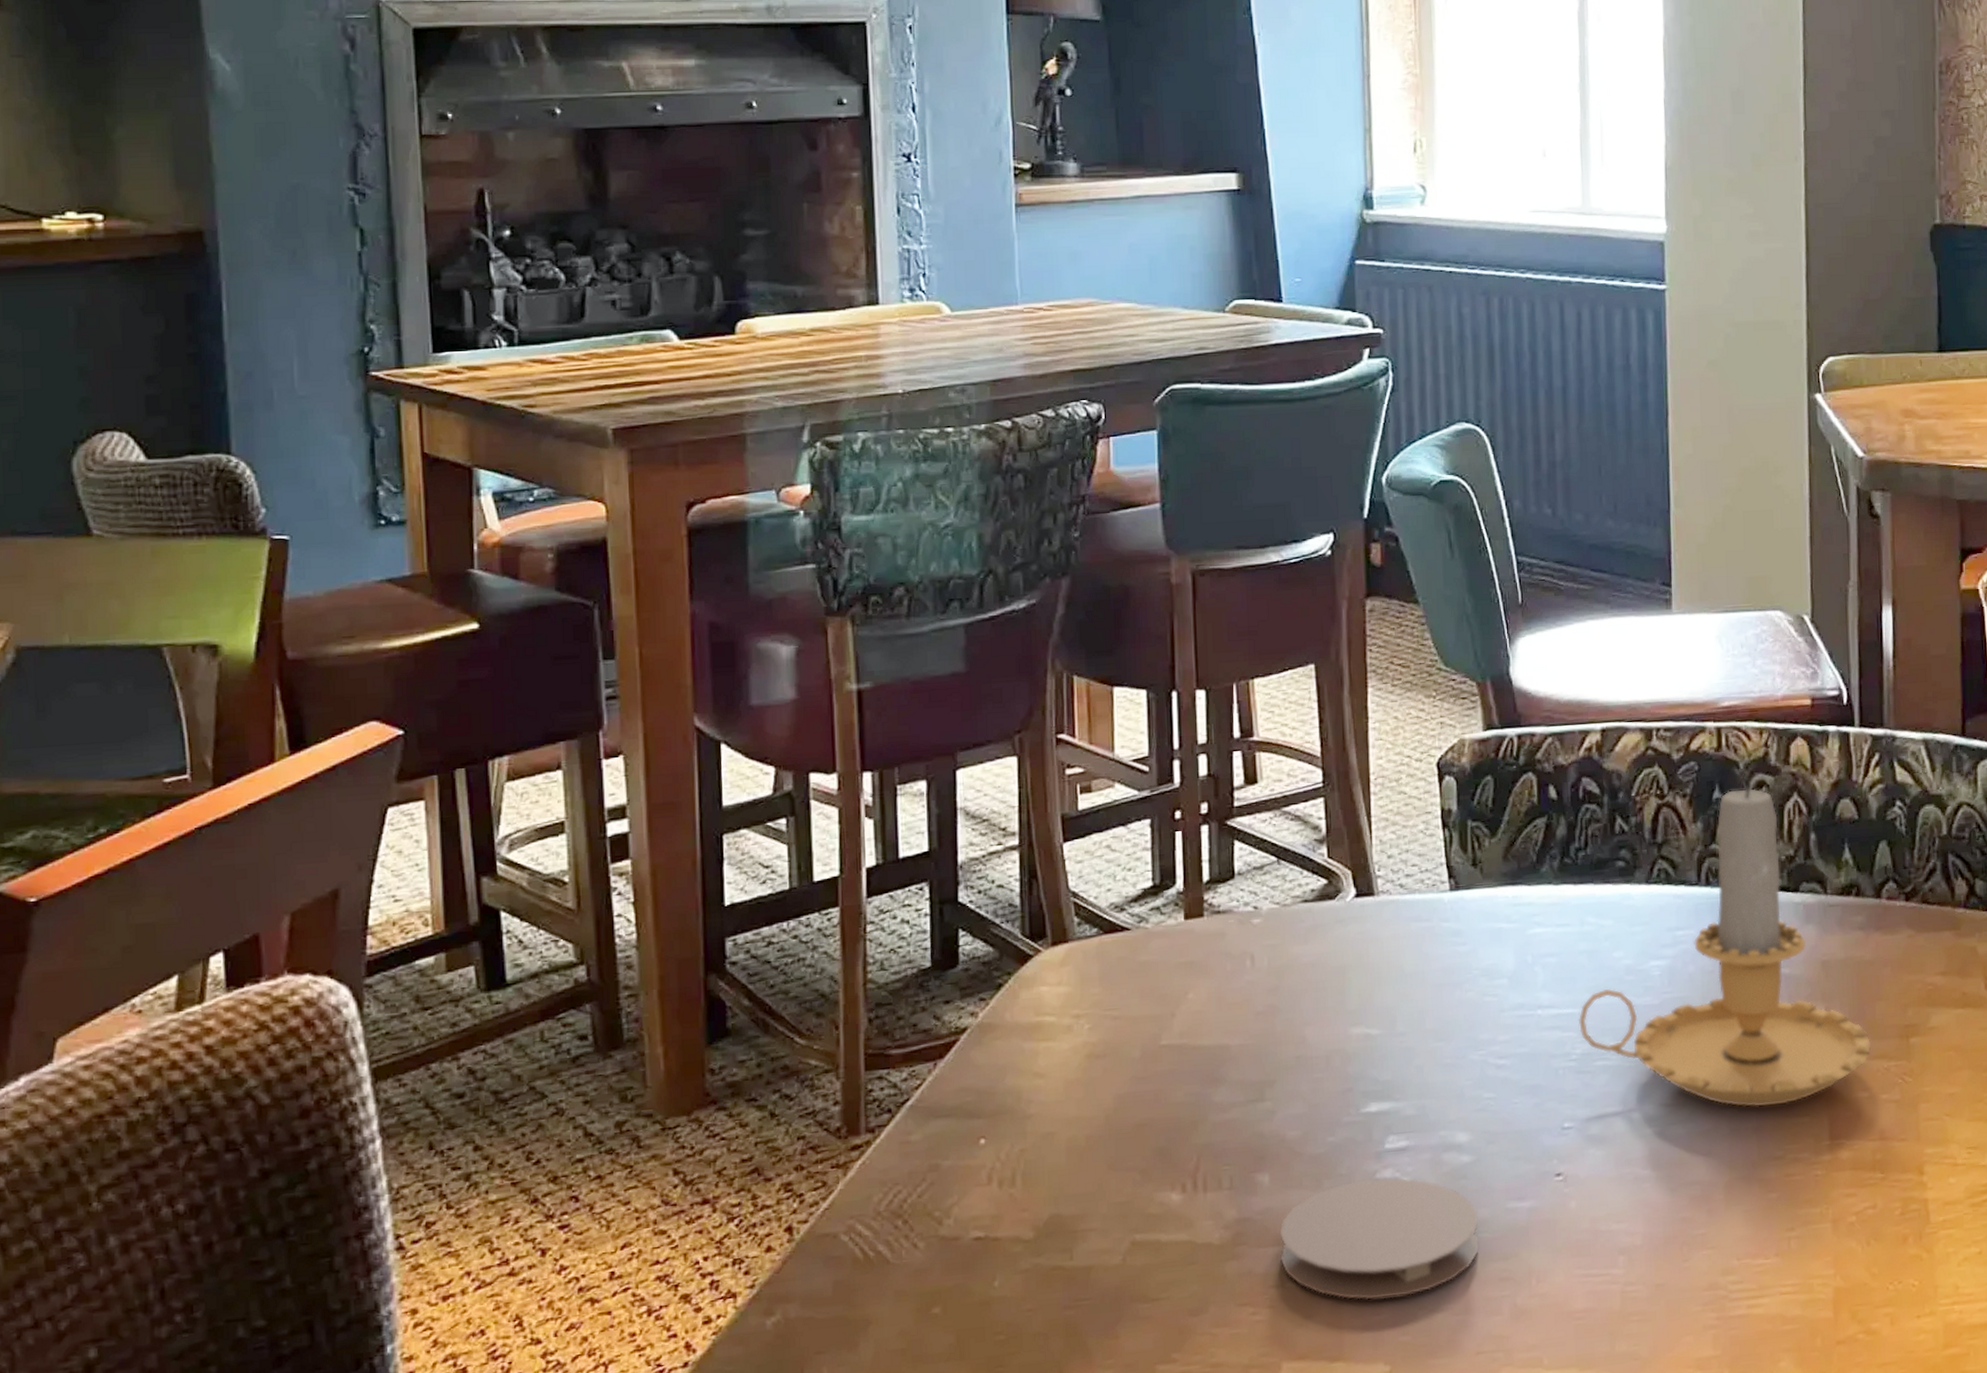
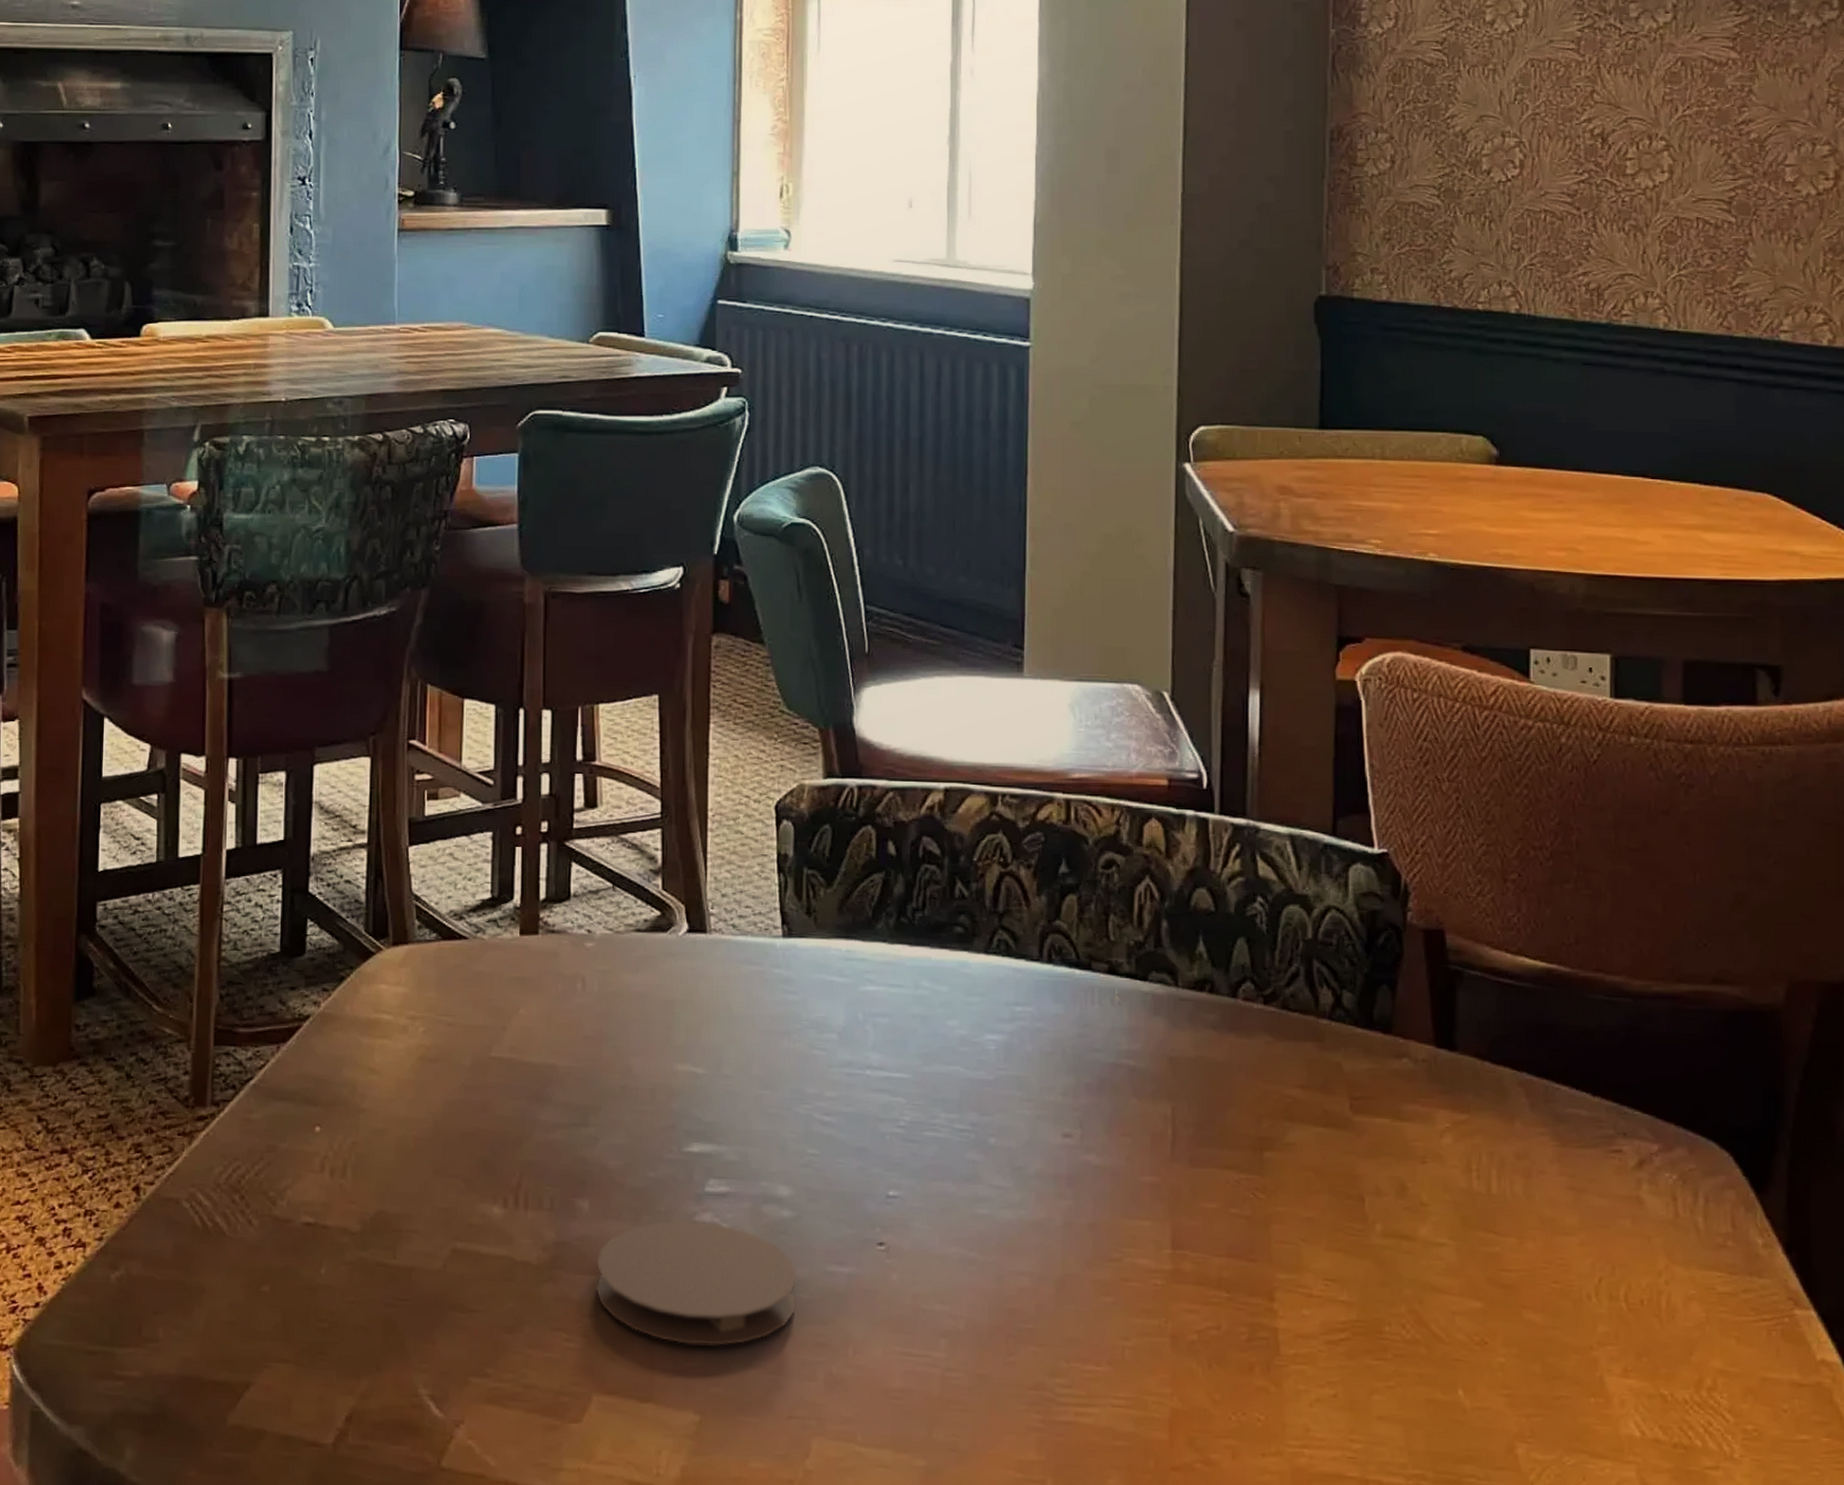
candle: present [1578,777,1872,1107] -> none [908,854,1221,1204]

